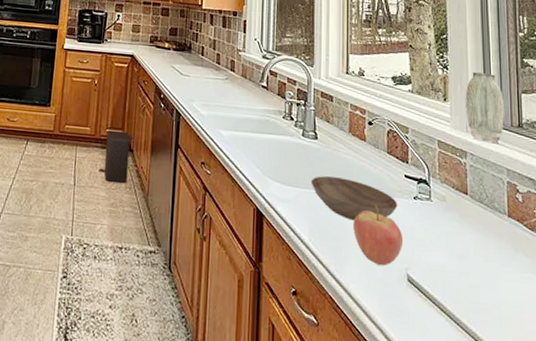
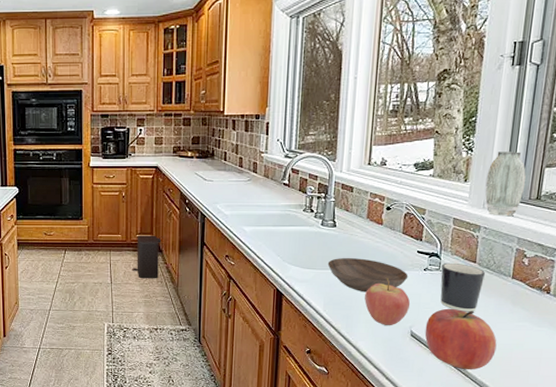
fruit: none [423,248,505,333] -> present [424,308,497,369]
mug: none [432,191,479,255] -> present [440,262,485,312]

